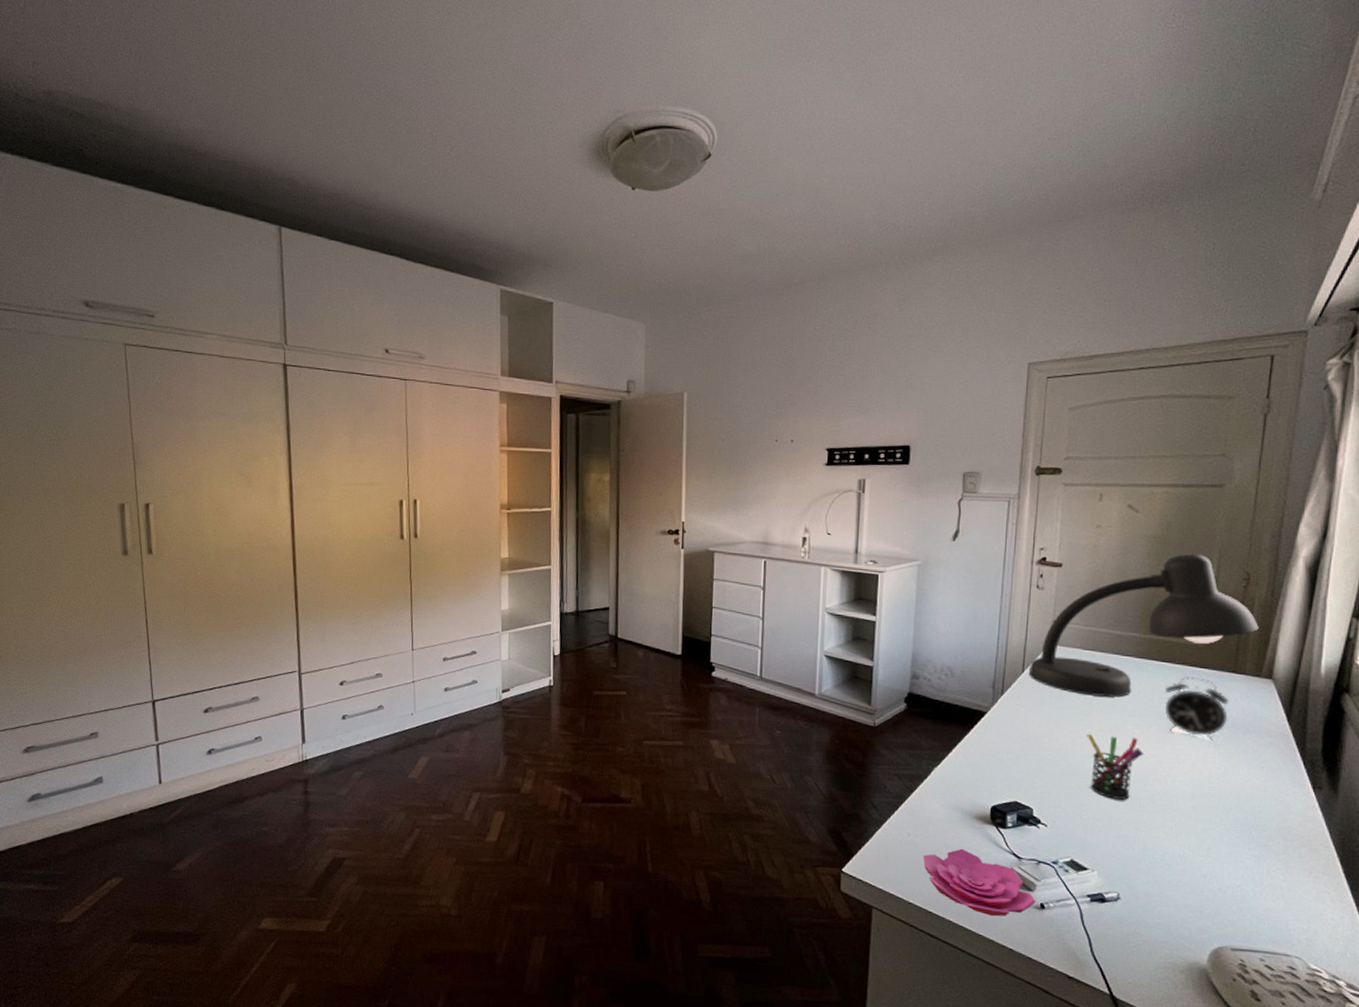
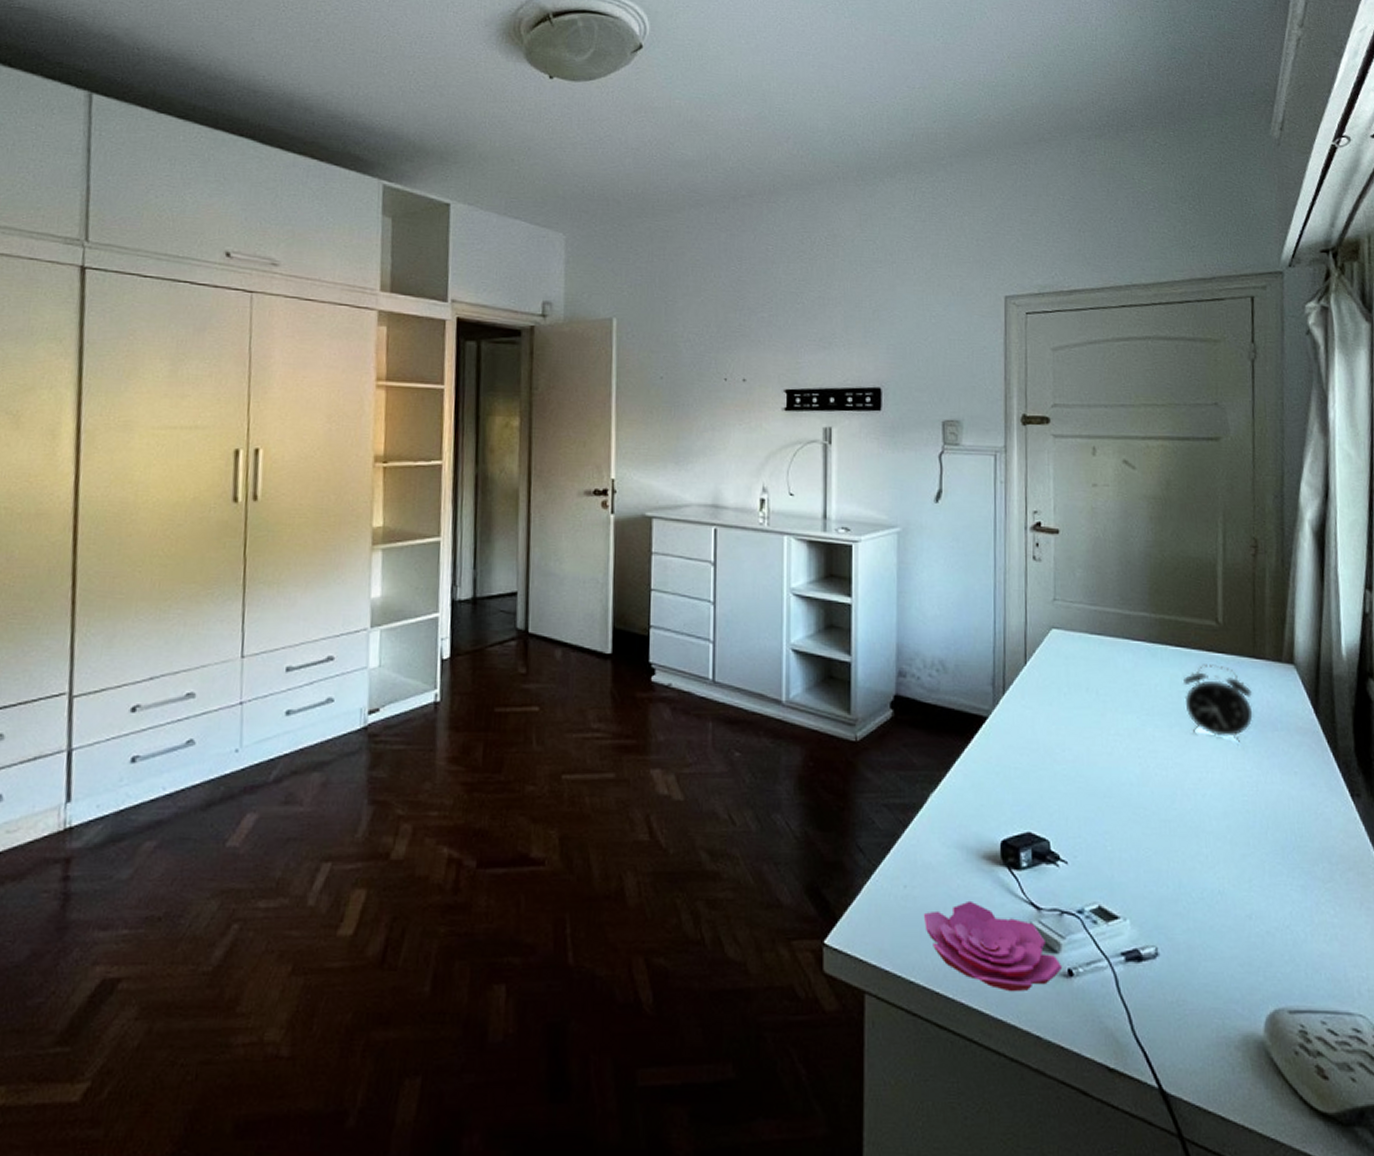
desk lamp: present [1028,554,1259,697] -> none [1031,517,1273,692]
pen holder: present [1087,734,1144,800] -> none [1103,740,1168,823]

